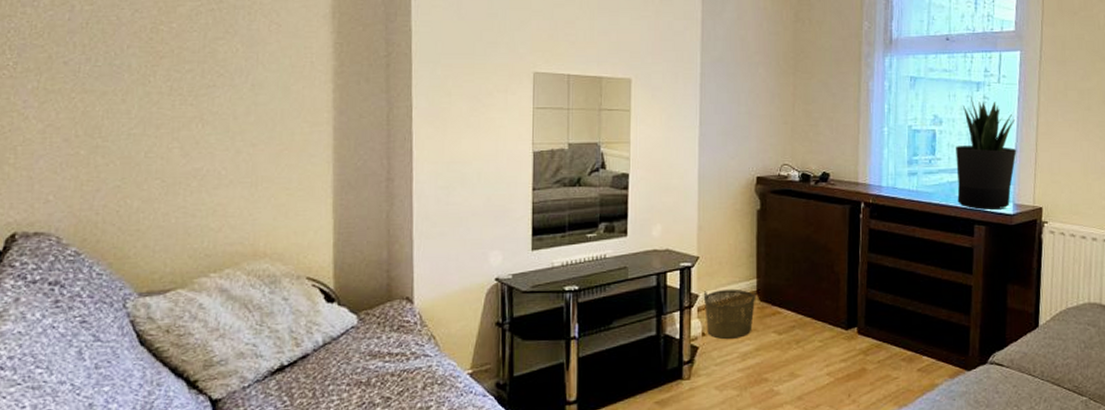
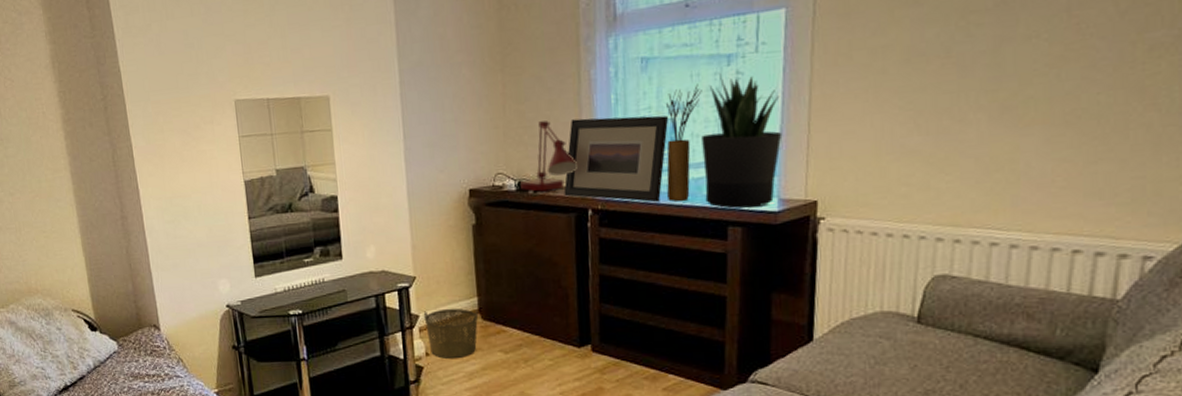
desk lamp: none [804,121,855,184] -> present [520,120,579,192]
picture frame: none [841,122,931,200] -> present [564,115,669,203]
vase: none [927,103,957,200] -> present [665,84,702,202]

